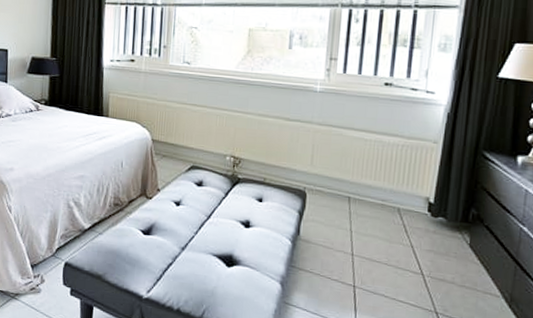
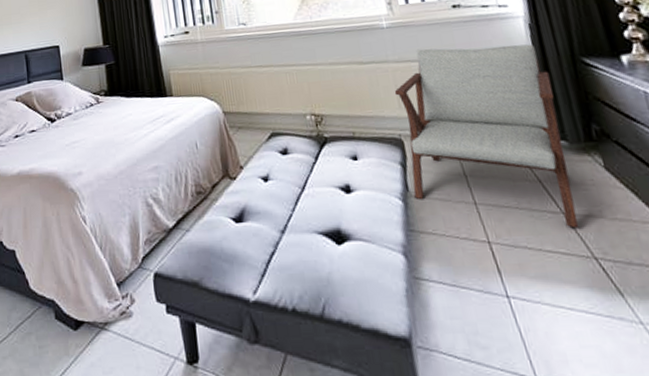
lounge chair: none [303,117,451,288] -> present [394,44,580,229]

